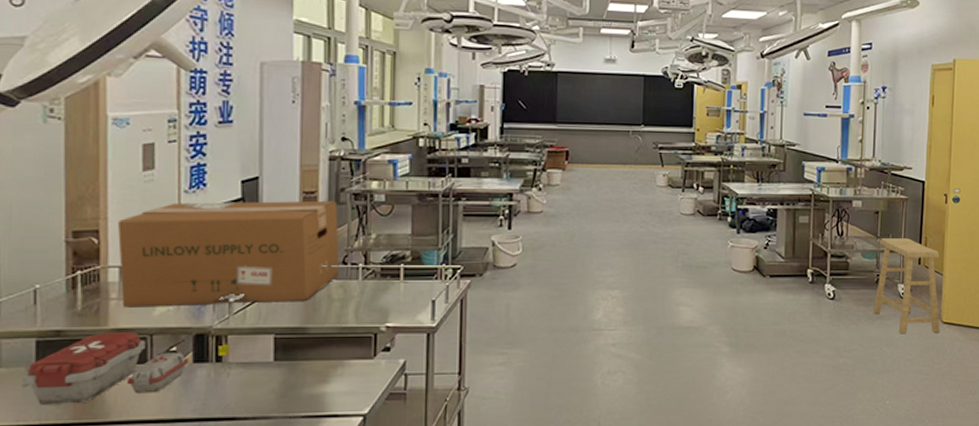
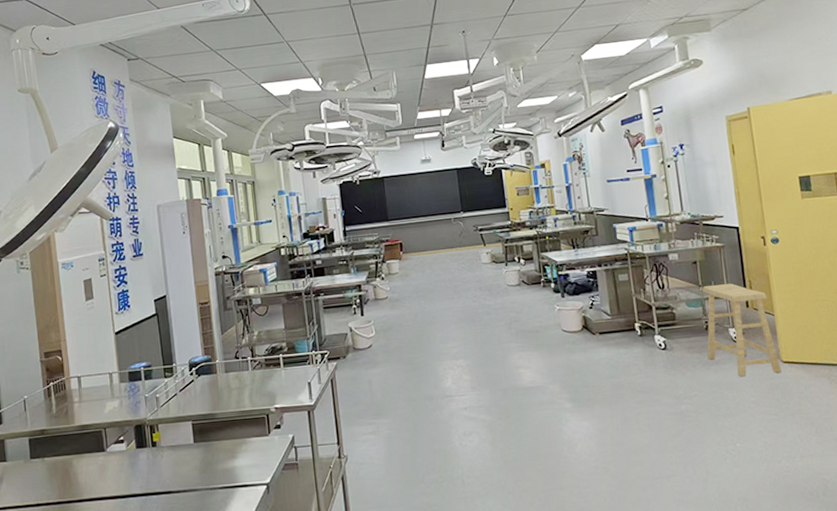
first aid kit: present [21,332,189,405] -> none [22,427,133,489]
box: present [118,200,339,308] -> none [73,307,234,409]

